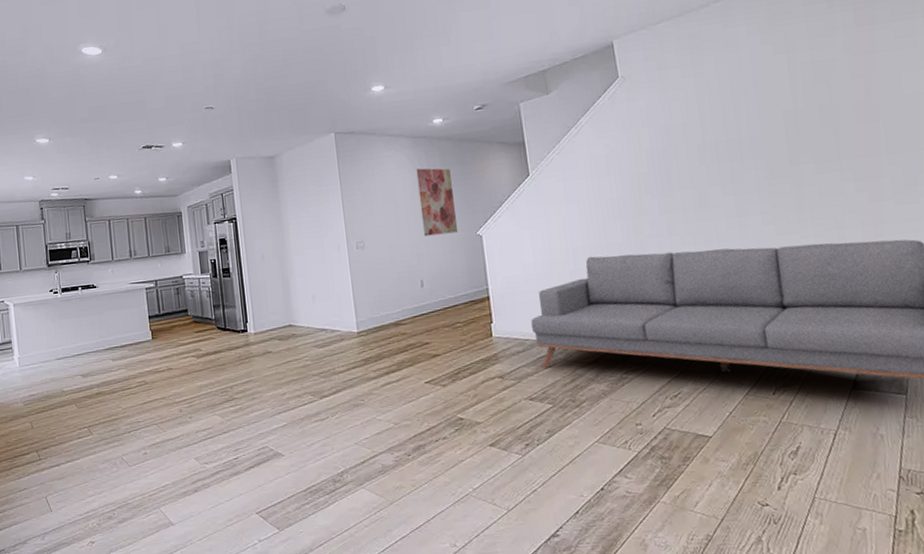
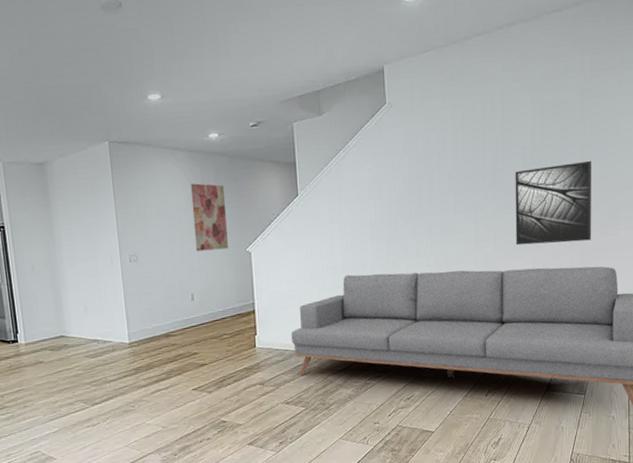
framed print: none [777,121,886,219] -> present [515,160,592,246]

